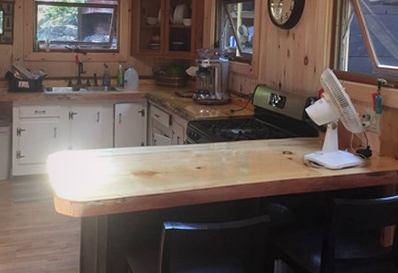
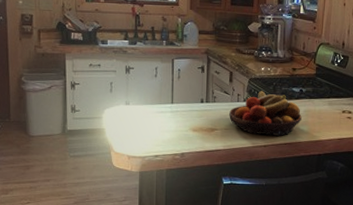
fruit bowl: none [169,133,242,179] -> present [229,91,302,136]

